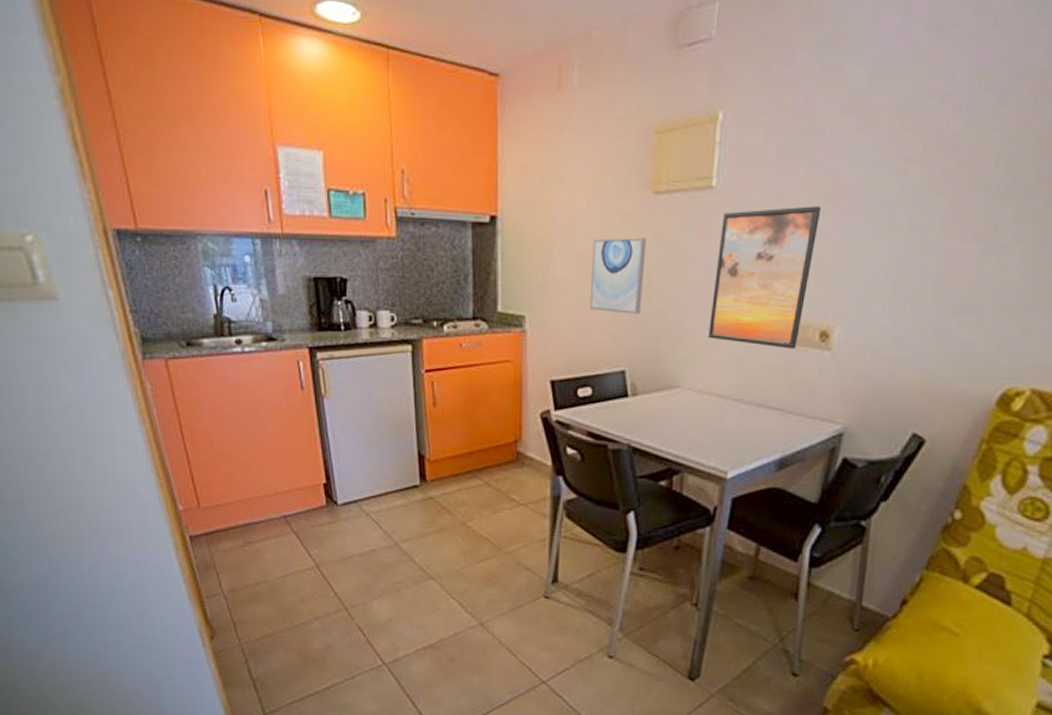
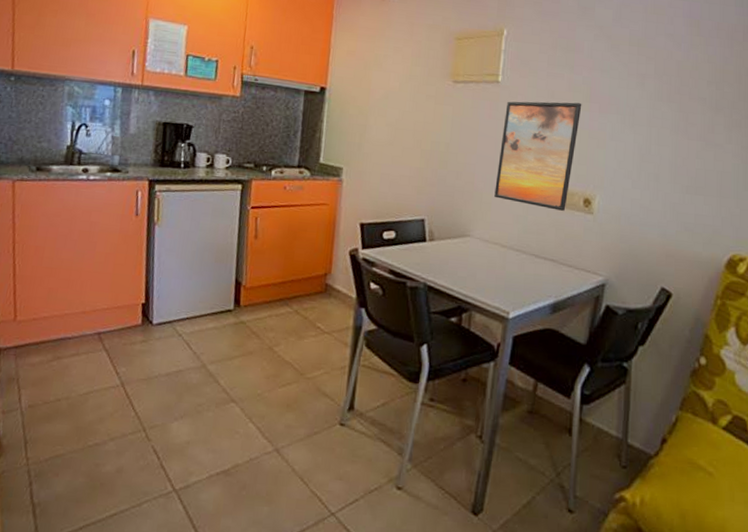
wall art: present [590,237,646,314] -> none [398,112,446,174]

